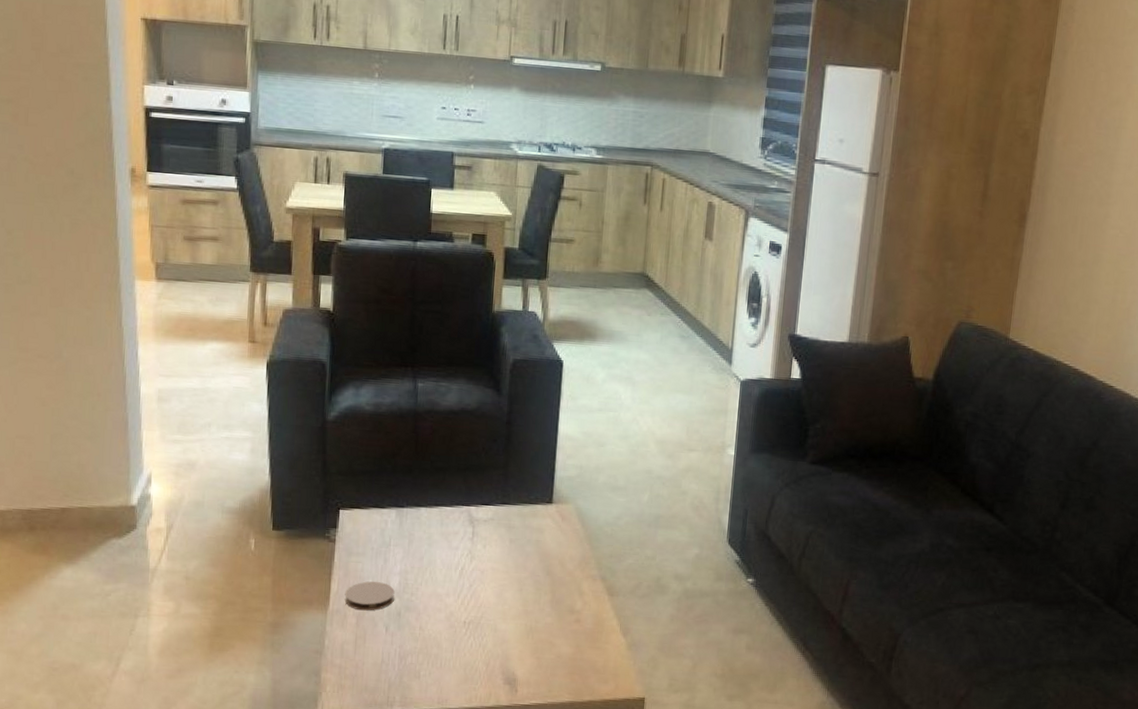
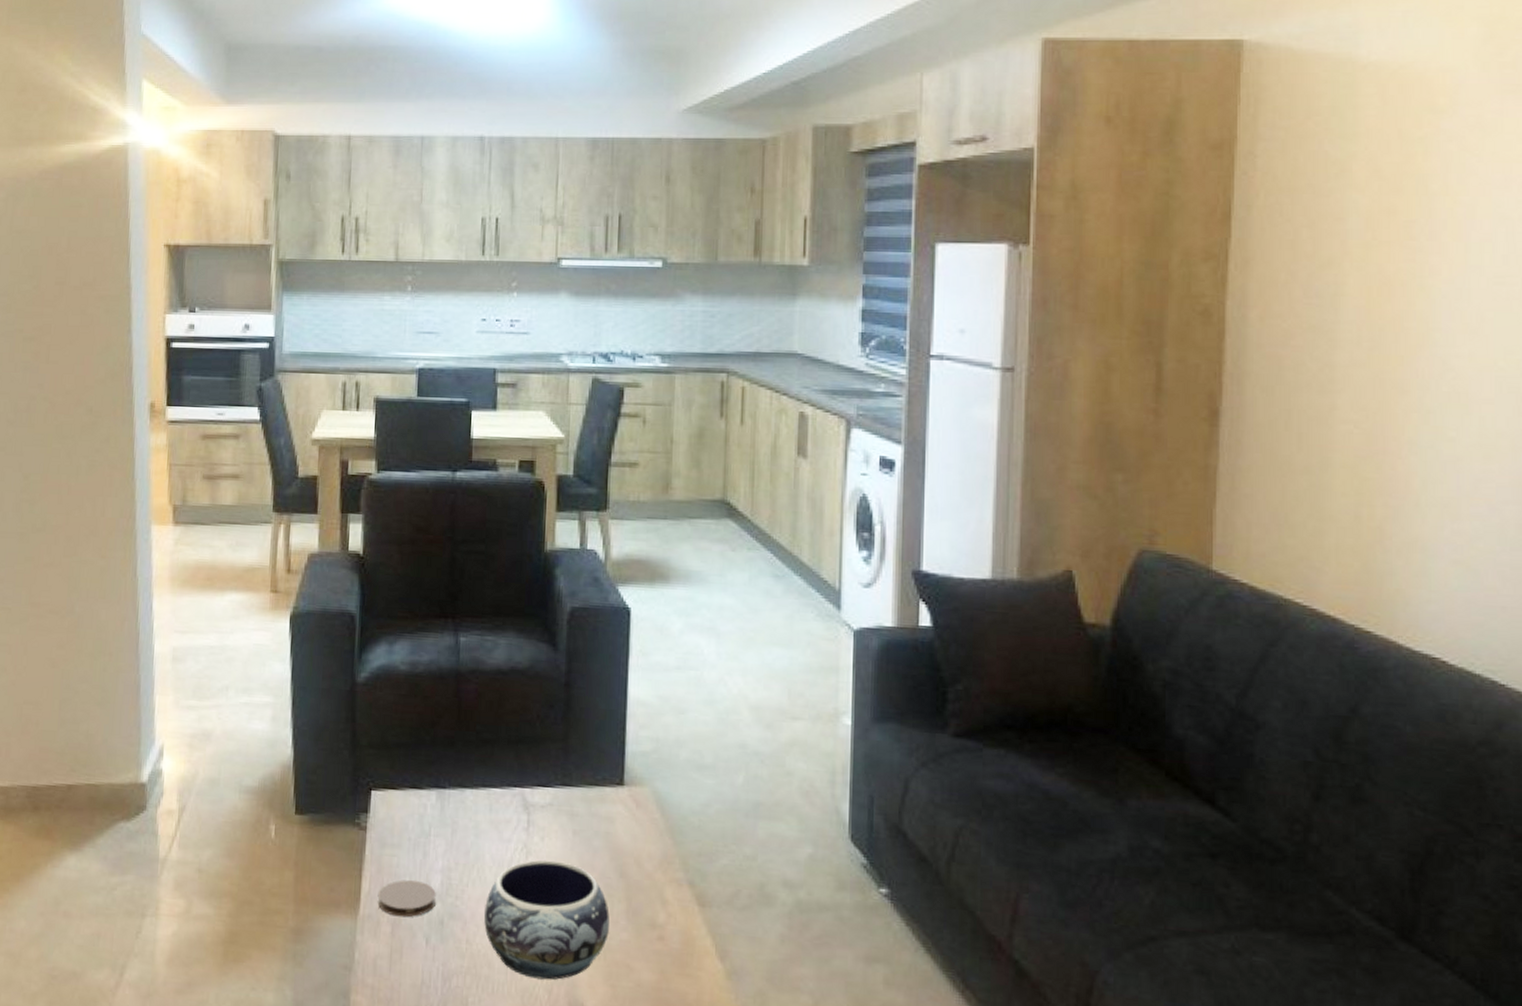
decorative bowl: none [435,563,538,656] -> present [484,859,610,980]

